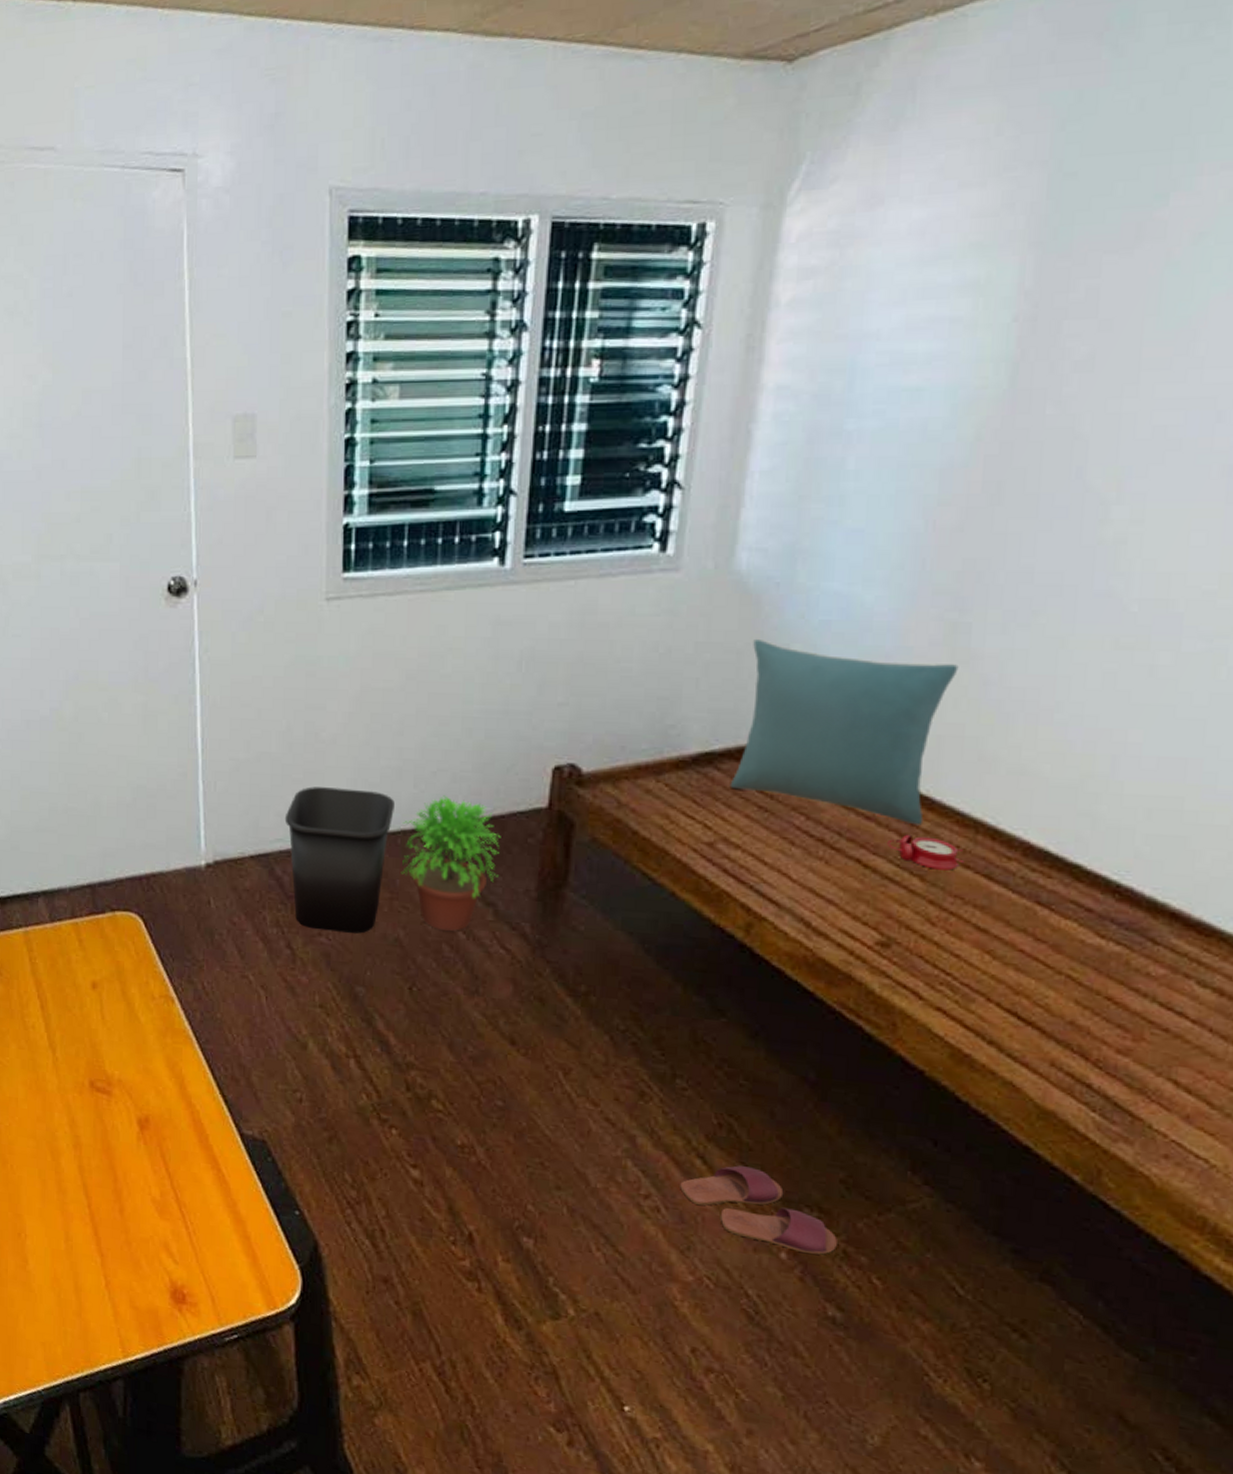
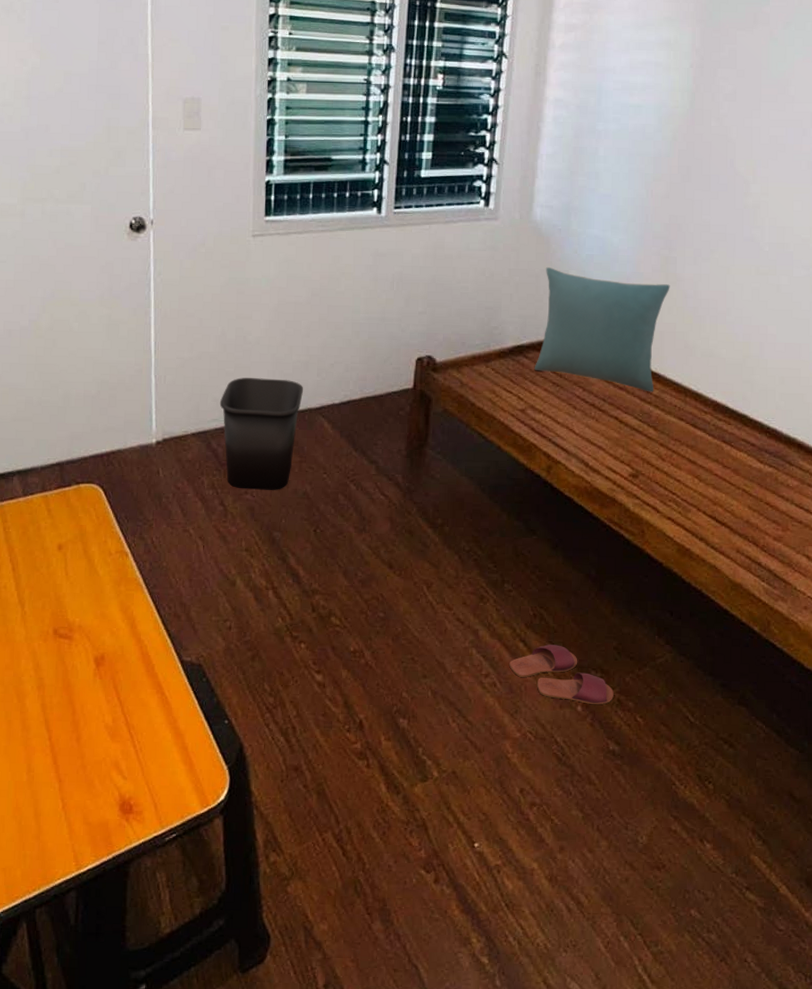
potted plant: present [401,795,501,932] -> none [308,381,381,485]
alarm clock: present [887,834,965,871] -> none [633,398,680,422]

